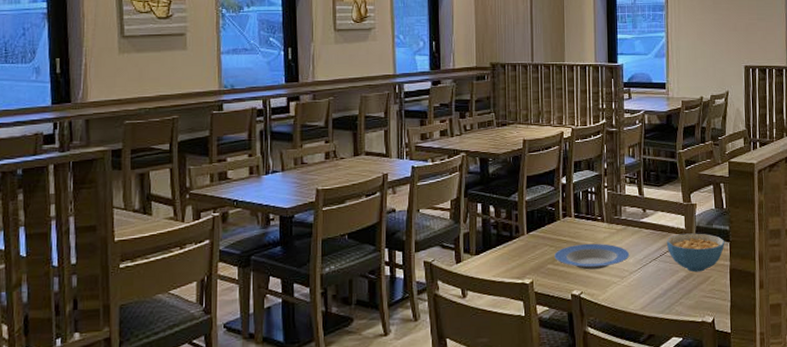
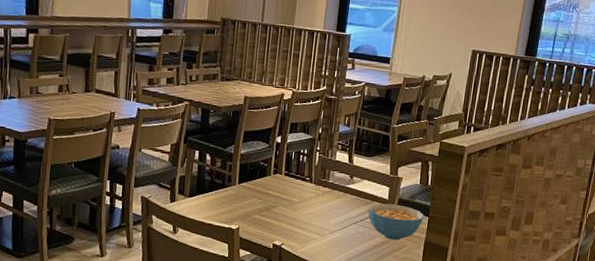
plate: present [554,243,630,270] -> none [261,200,332,226]

